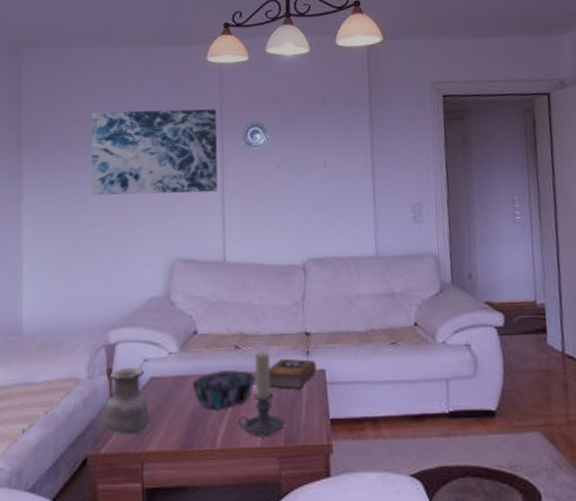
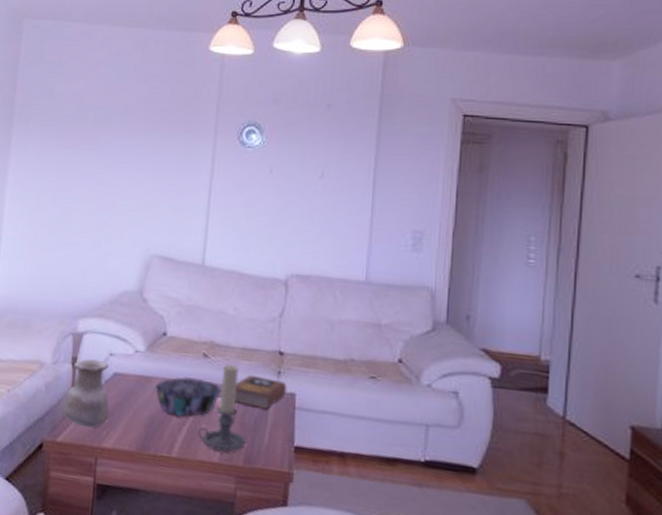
wall art: present [91,109,218,196] -> none [76,92,214,190]

